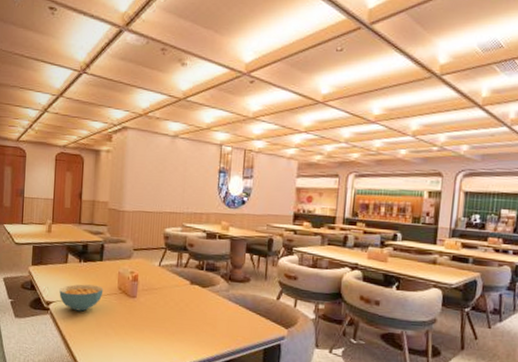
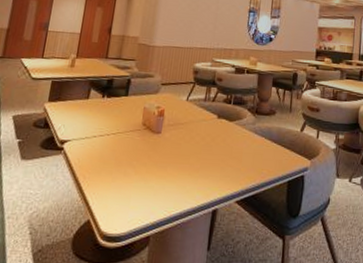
cereal bowl: present [59,284,104,312] -> none [76,120,127,150]

